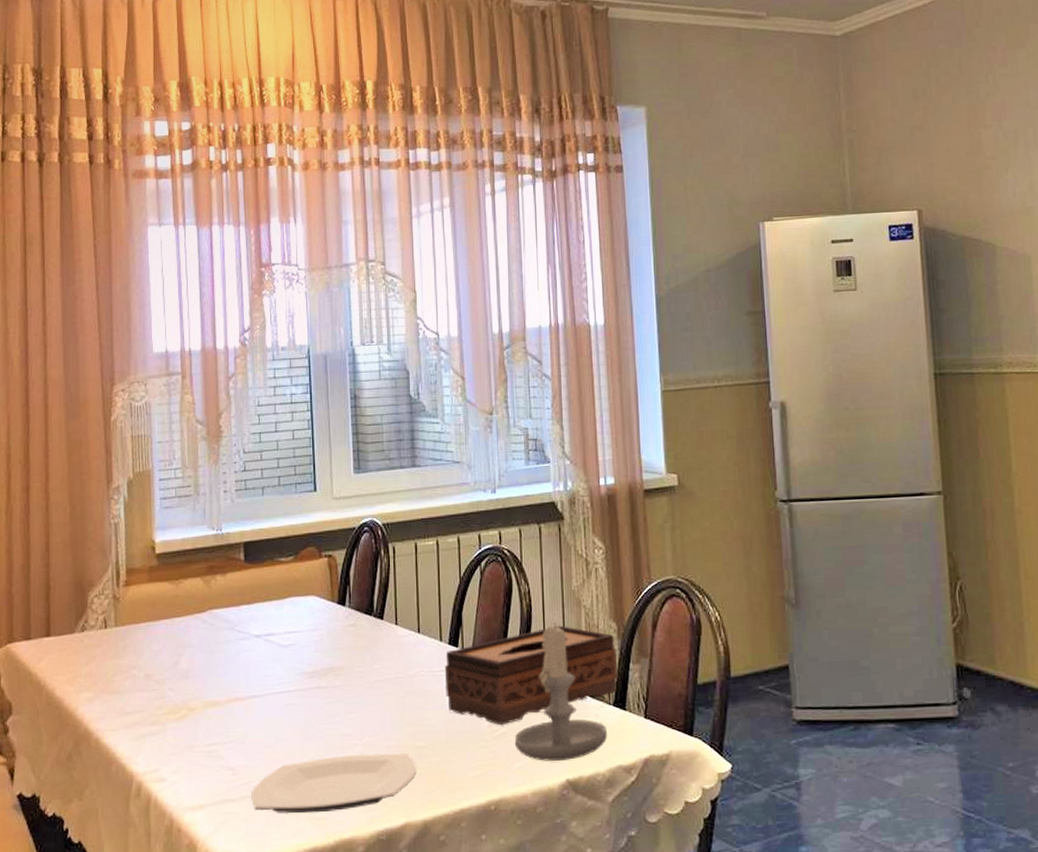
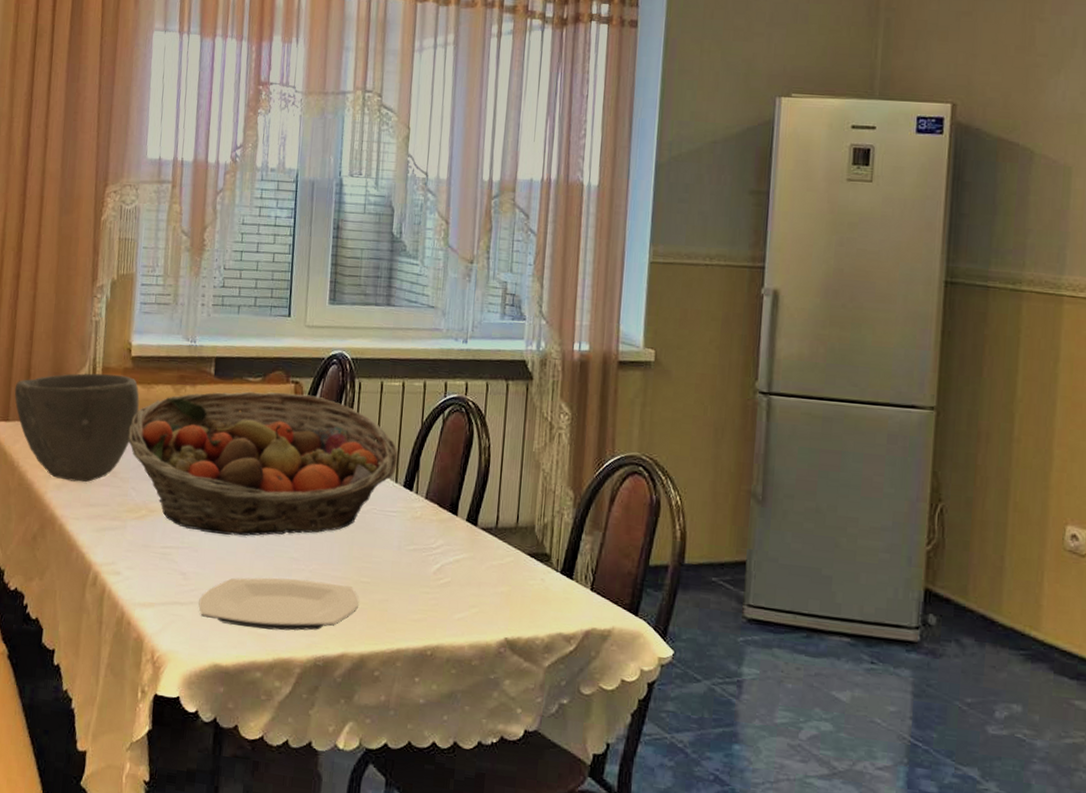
bowl: none [34,574,168,692] -> present [14,373,140,482]
fruit basket: none [160,566,441,722] -> present [127,391,399,536]
tissue box: present [445,625,618,726] -> none [395,484,570,575]
candle: present [514,621,608,761] -> none [457,480,552,620]

